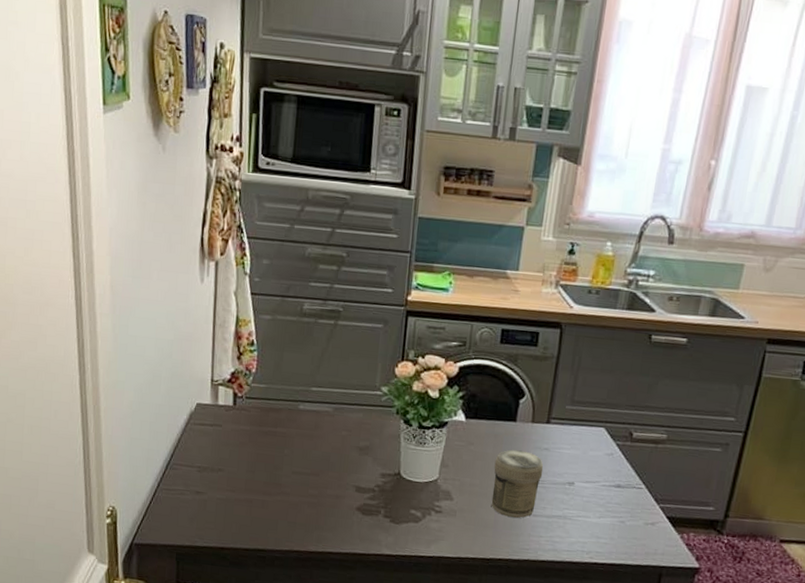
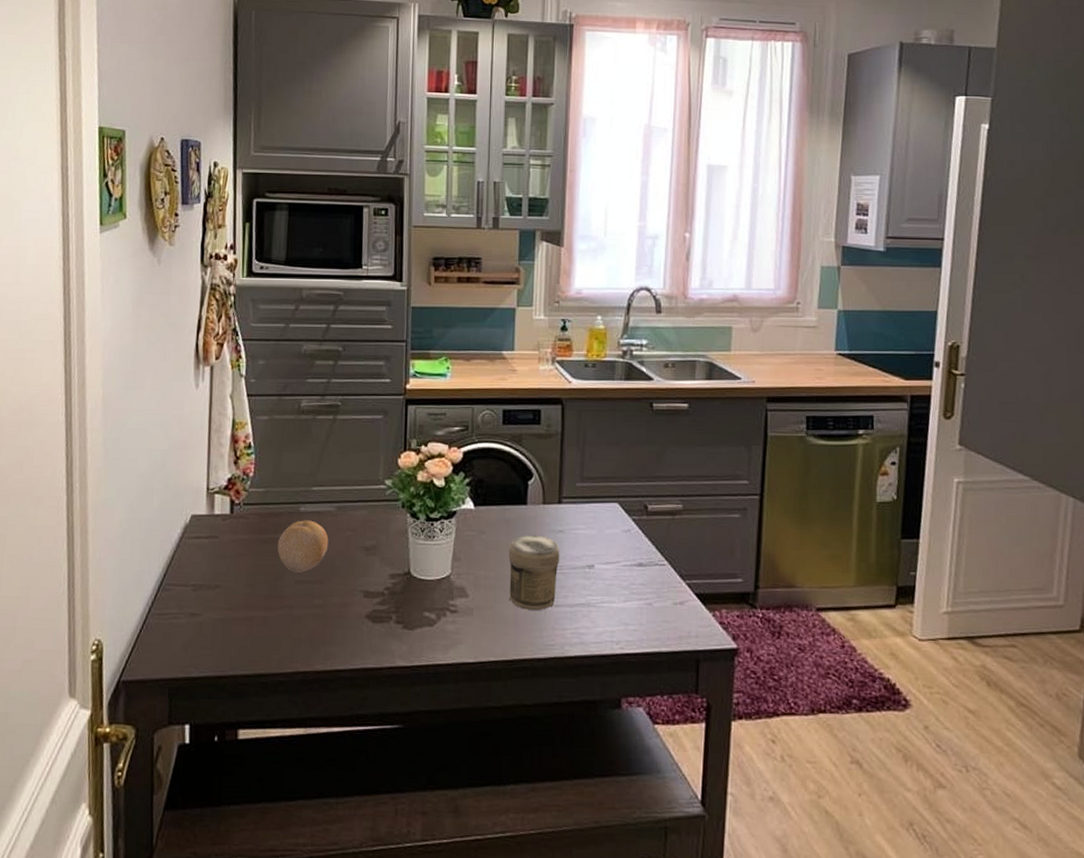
fruit: none [276,417,325,465] -> present [277,520,329,573]

